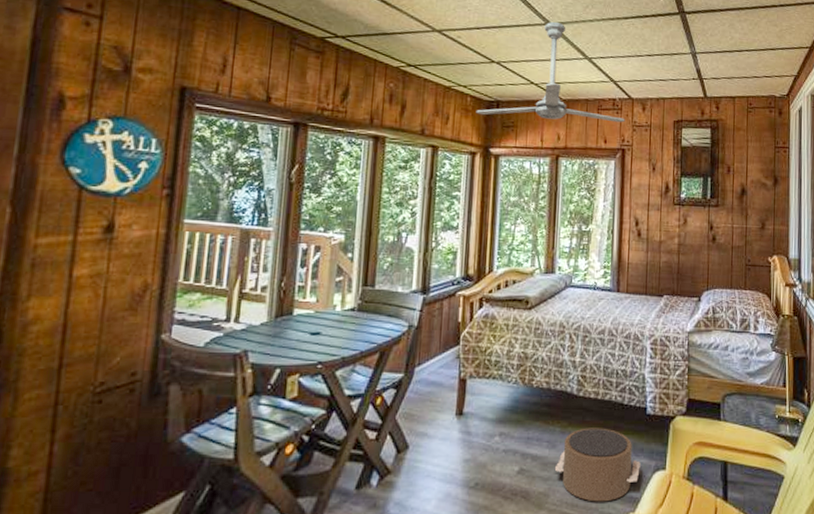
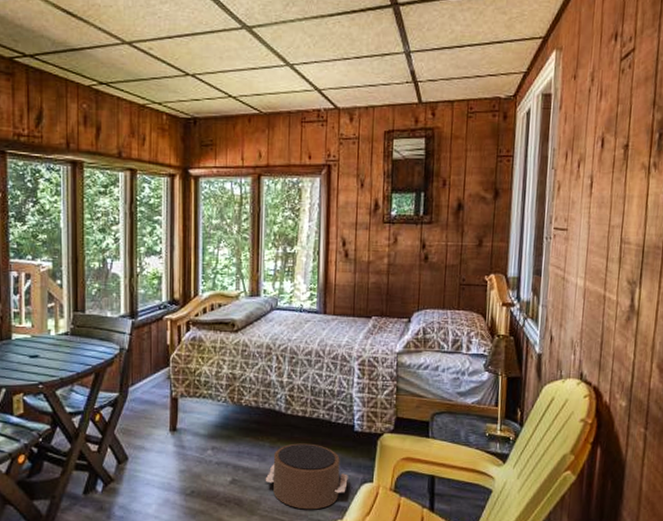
ceiling fan: present [476,21,625,123] -> none [172,24,331,136]

